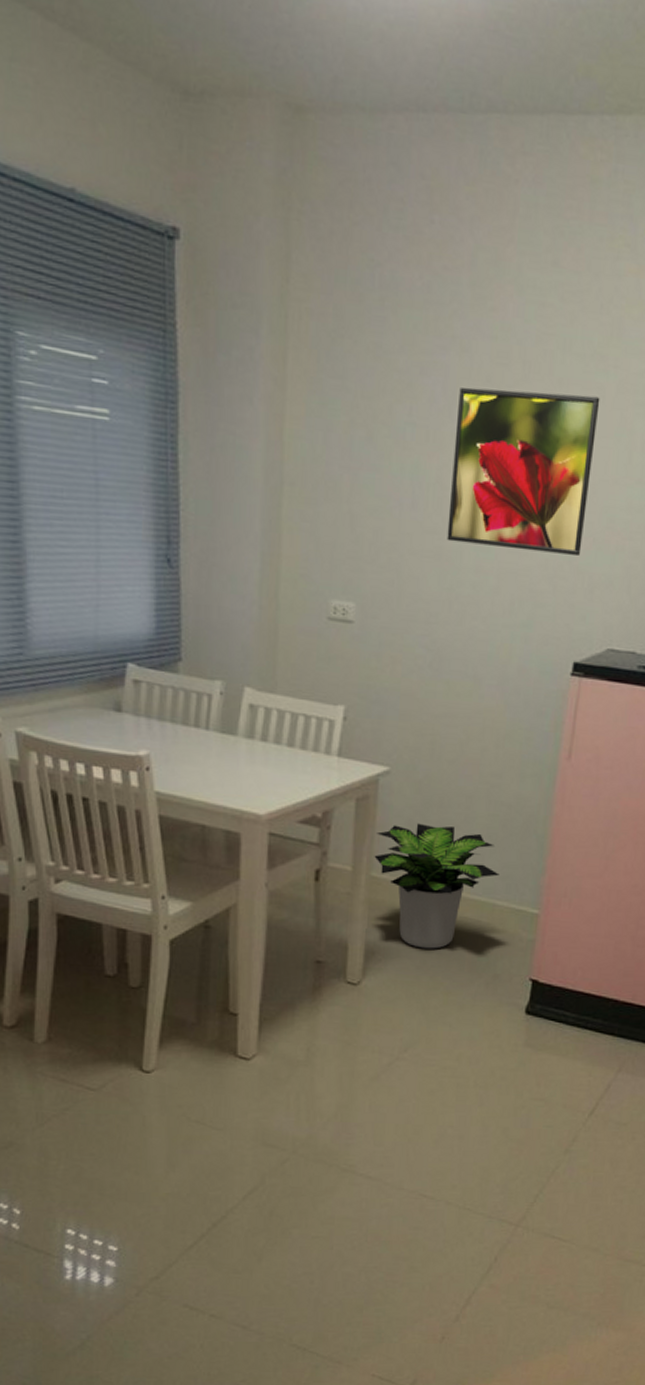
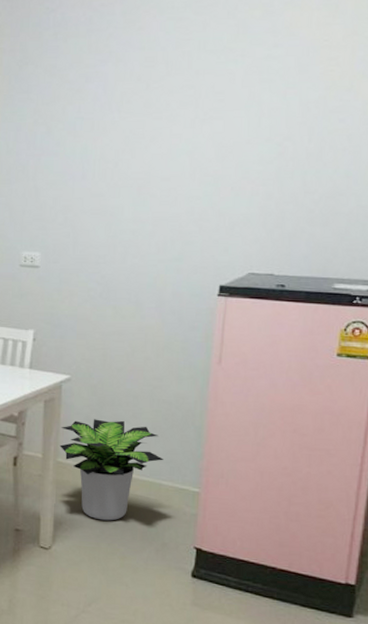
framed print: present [447,387,600,555] -> none [110,80,231,202]

